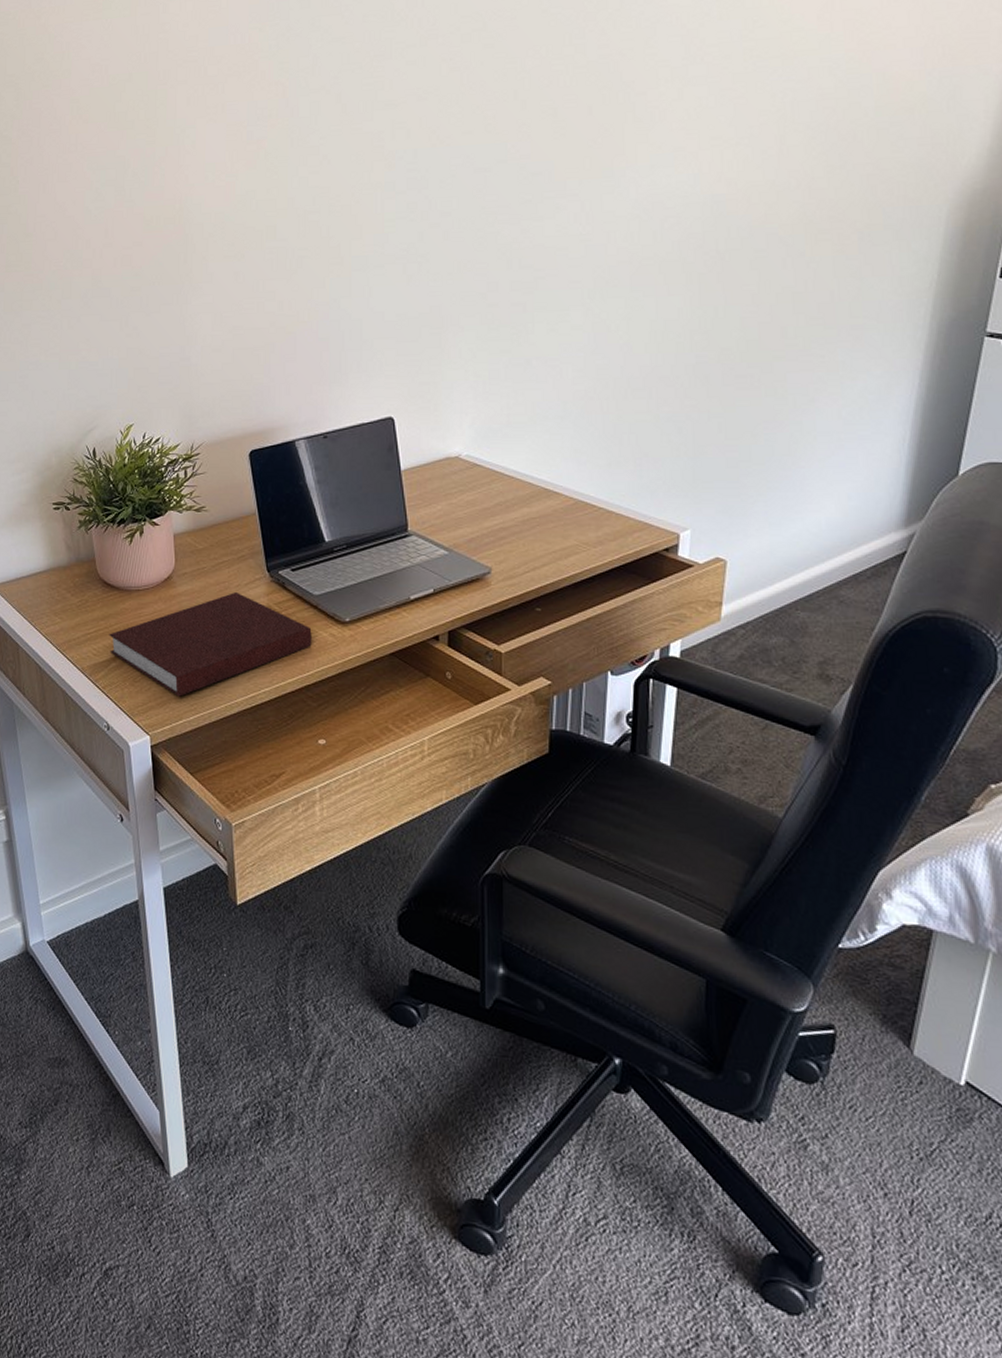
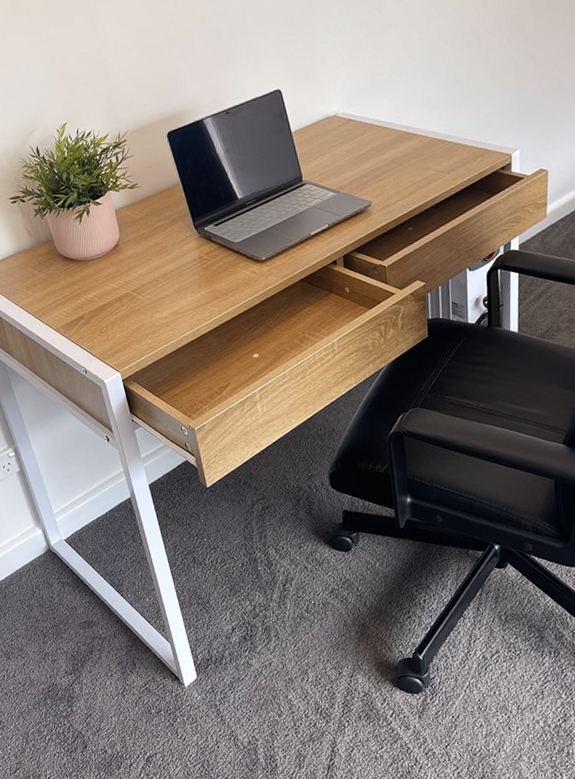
notebook: present [109,591,312,697] -> none [74,249,238,339]

